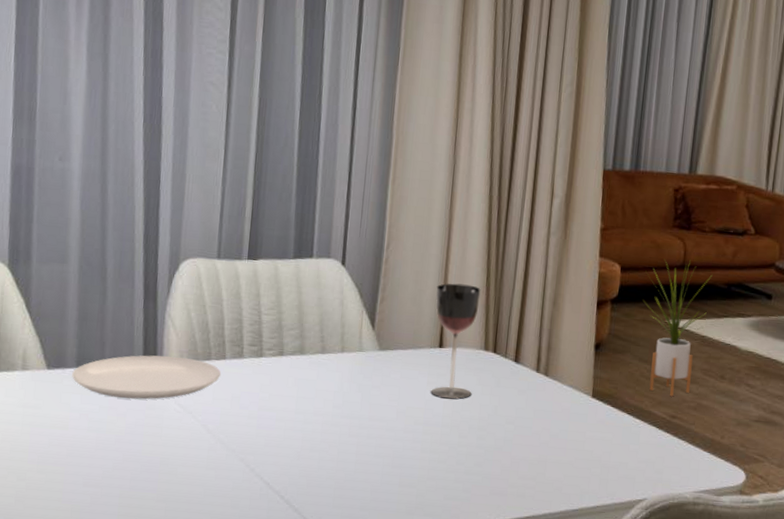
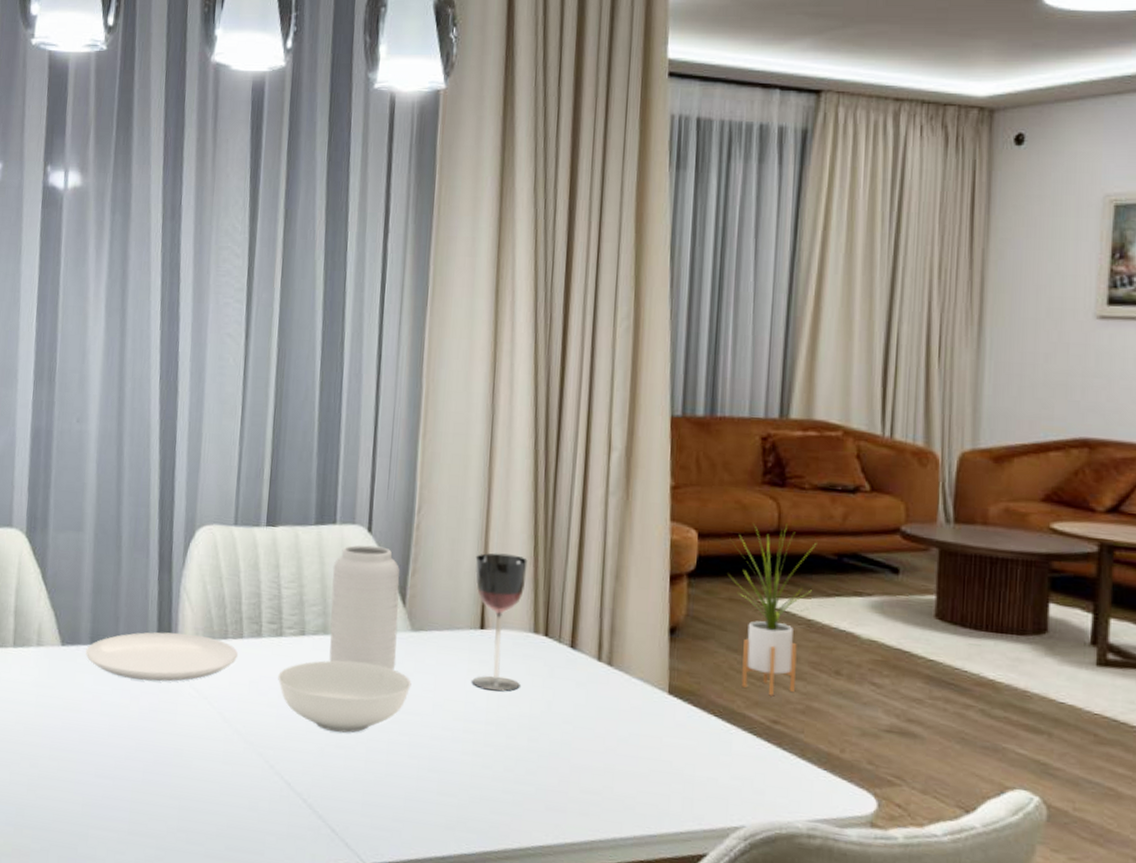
bowl: none [258,376,379,438] -> present [278,660,412,733]
vase: none [305,276,370,384] -> present [329,544,400,670]

